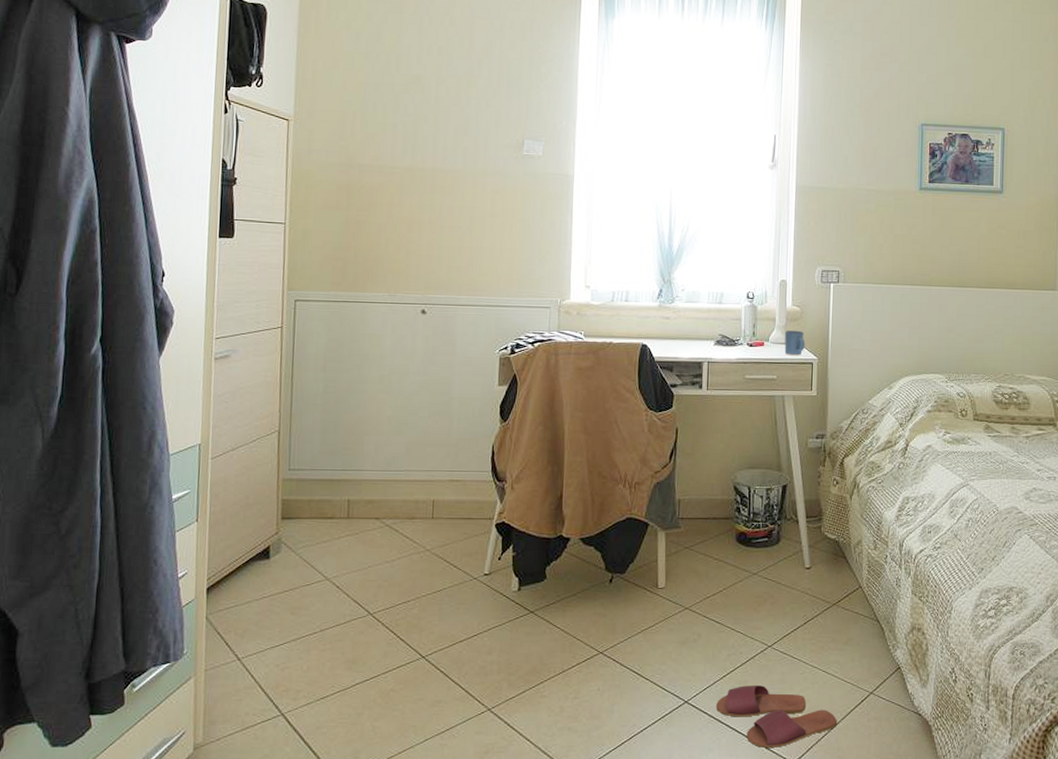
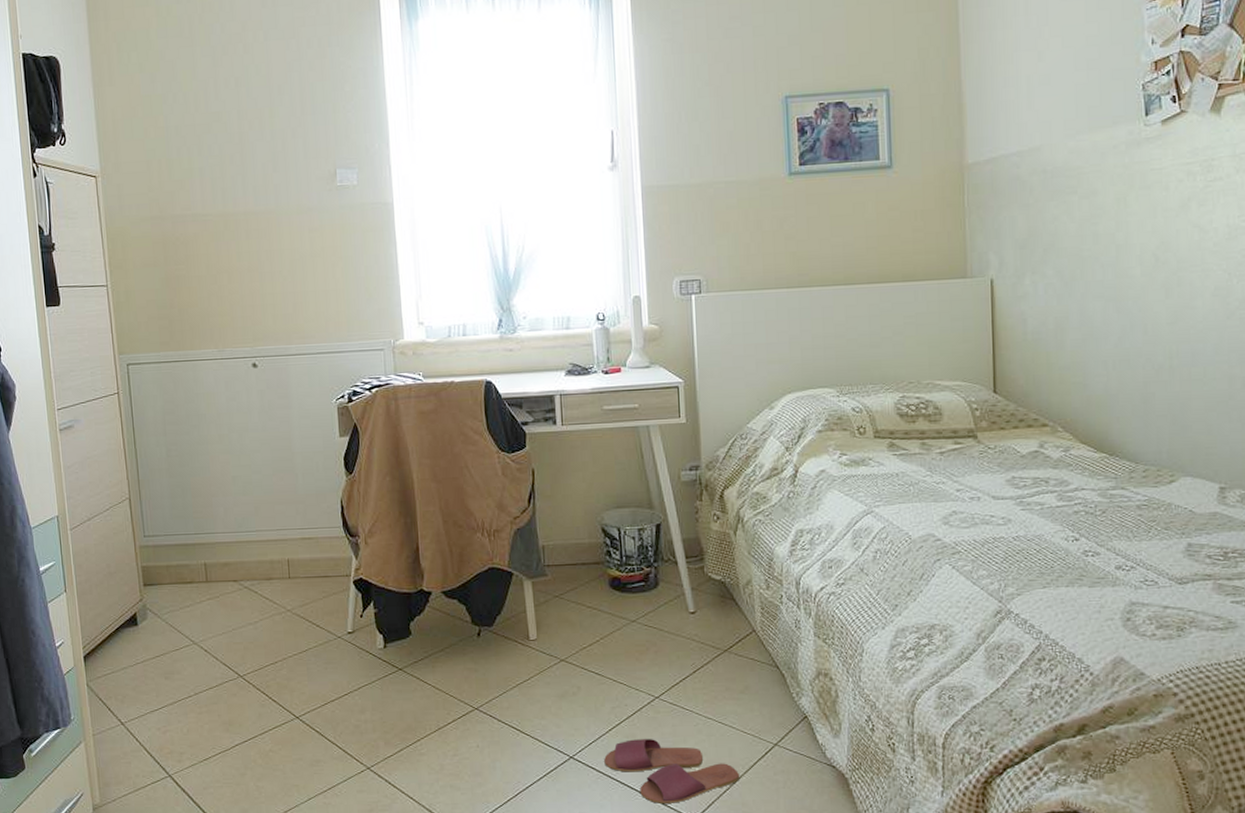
mug: present [784,330,805,356] -> none [644,351,668,380]

